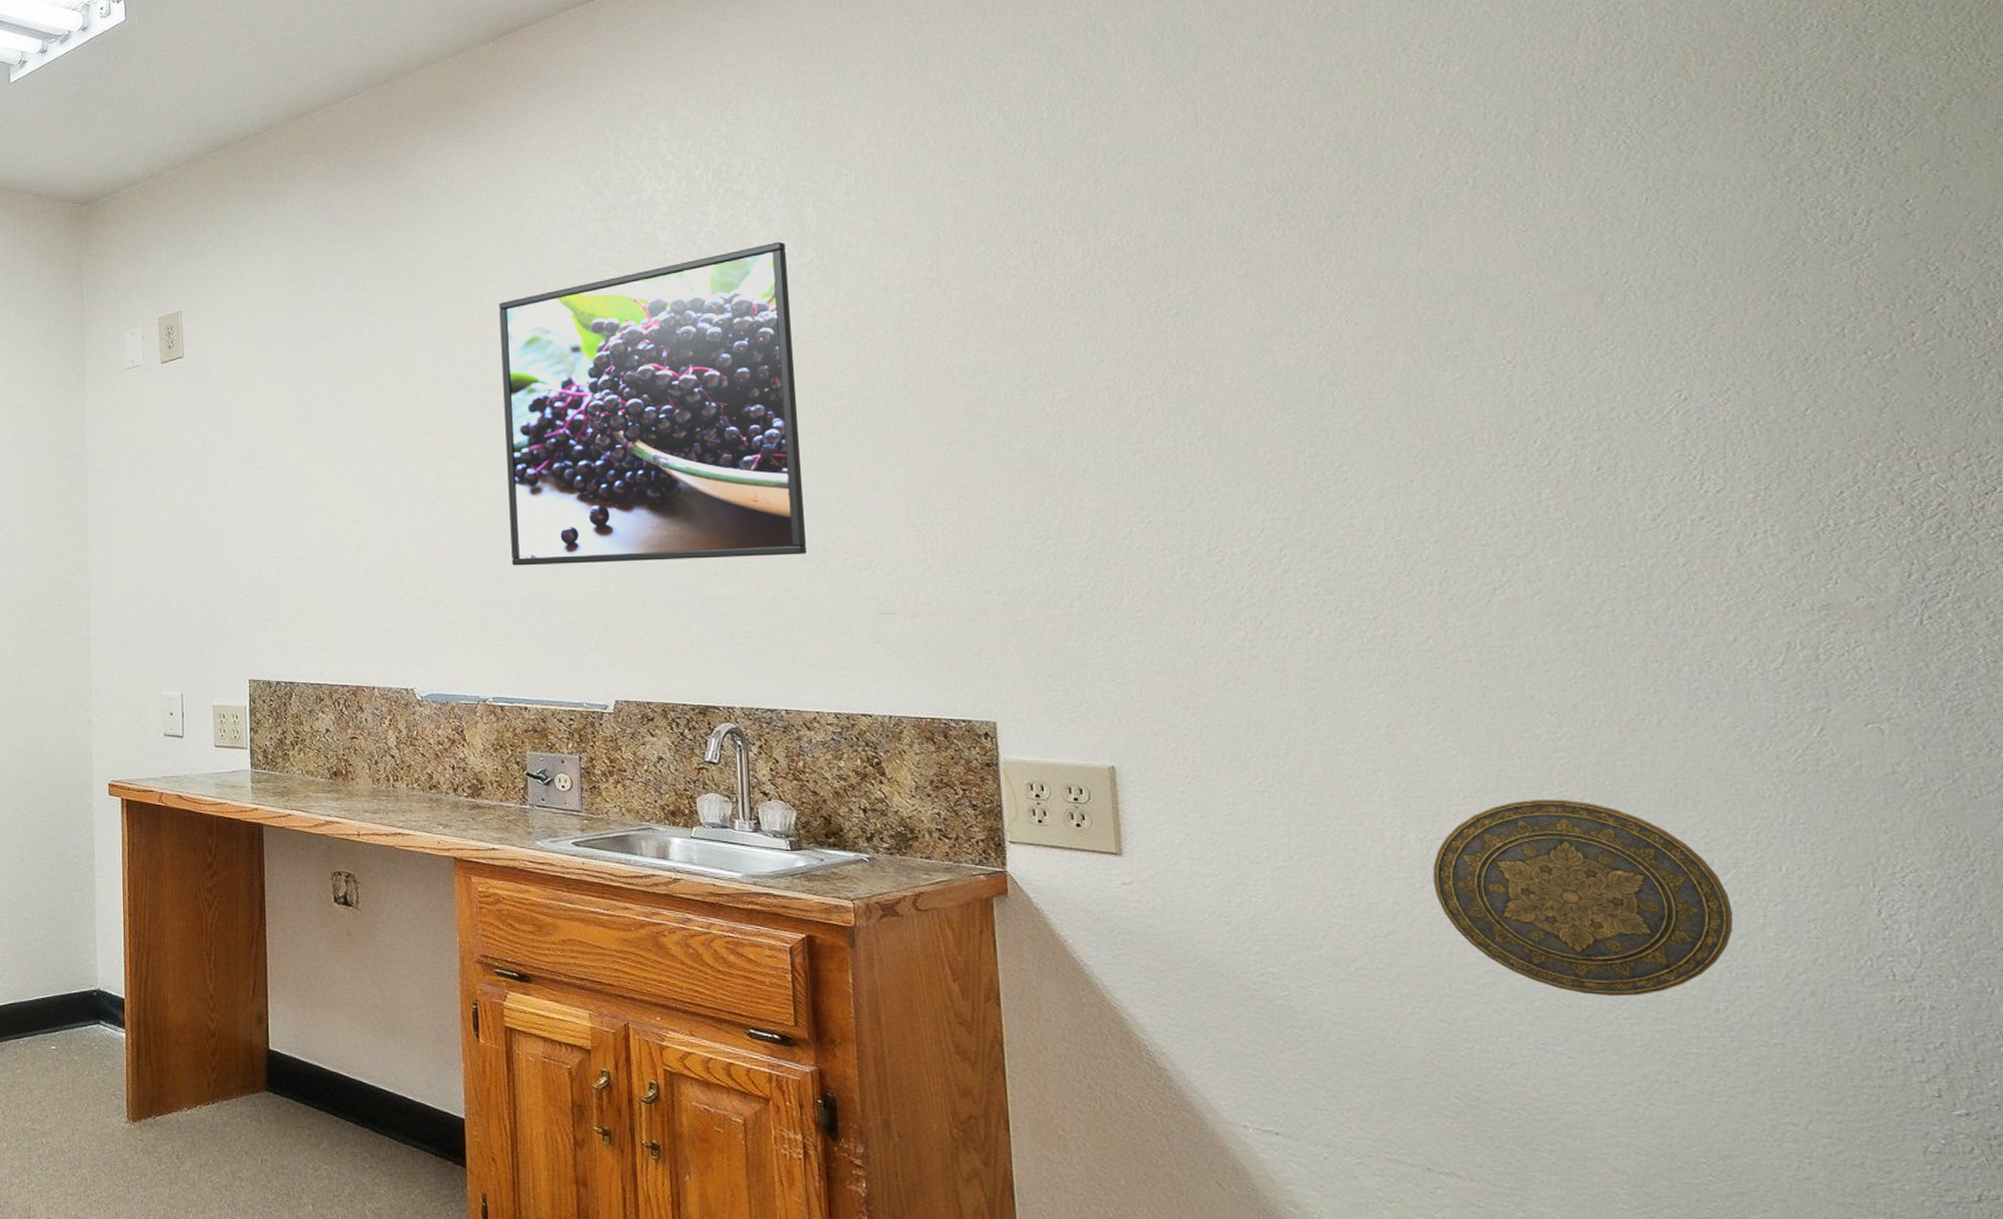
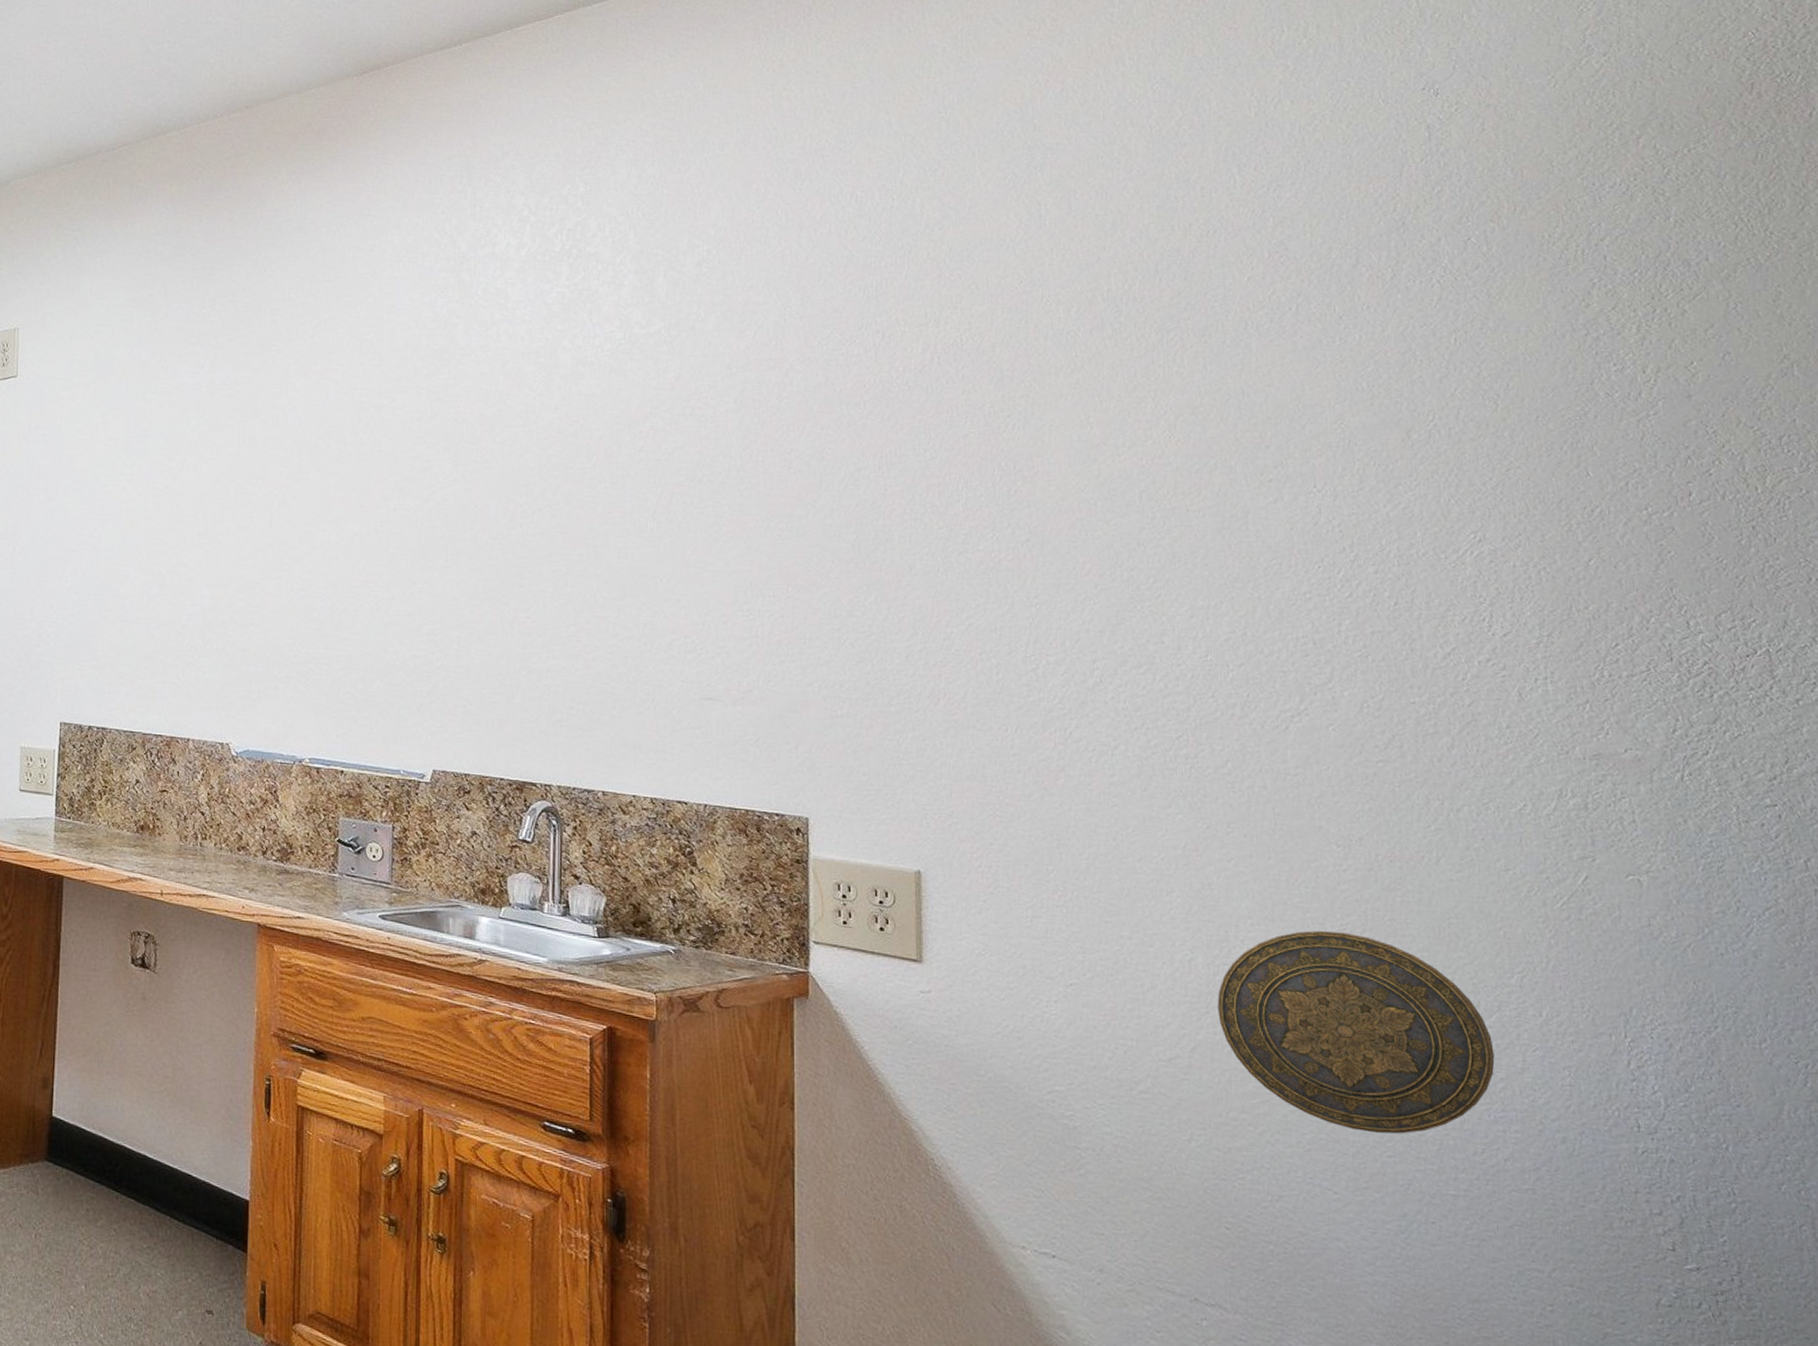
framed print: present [499,241,807,566] -> none [339,308,635,633]

